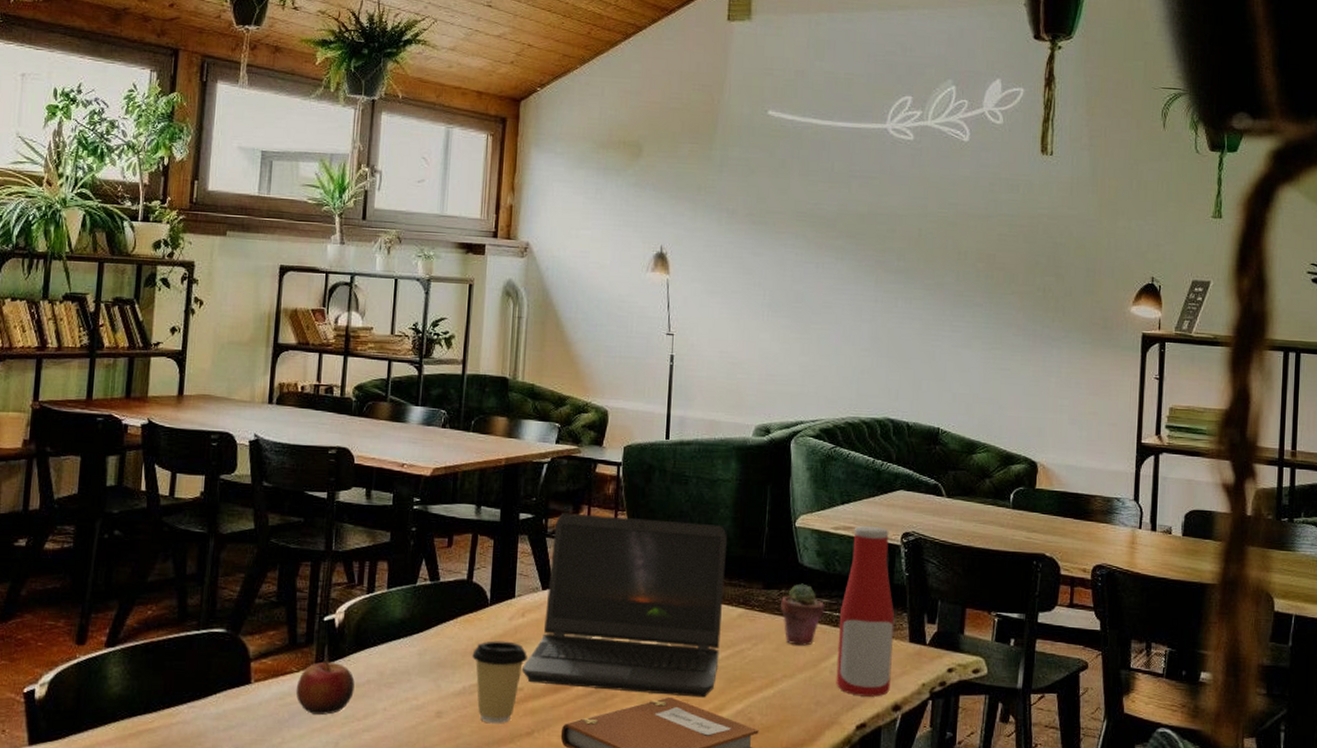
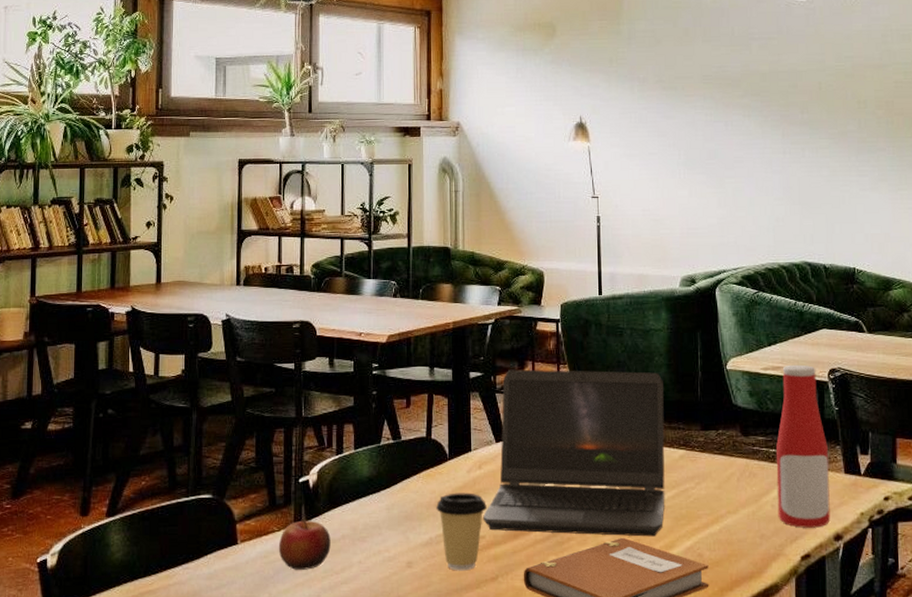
potted succulent: present [781,583,824,646] -> none [719,423,761,482]

